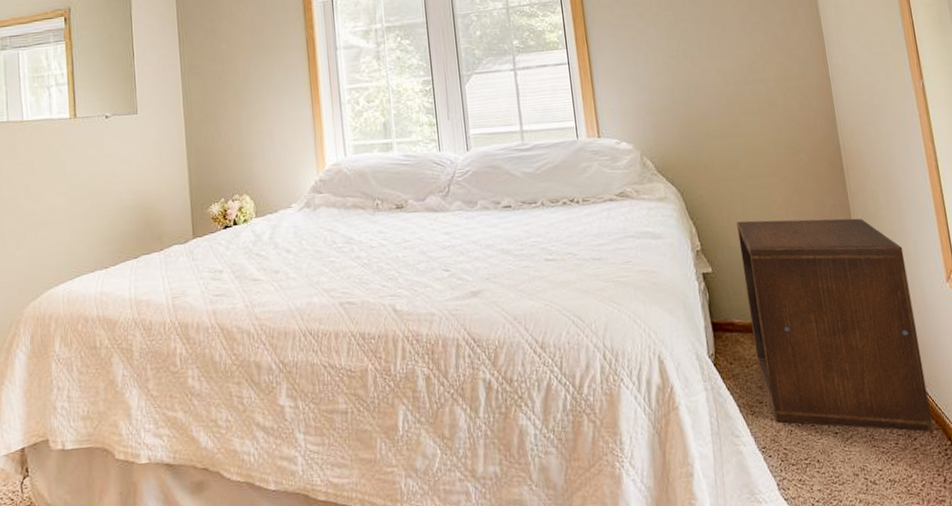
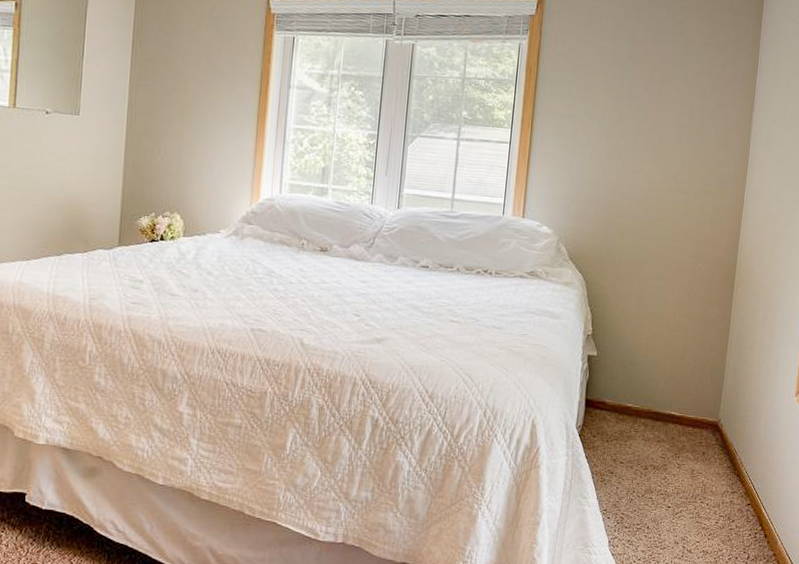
nightstand: present [736,218,933,432] -> none [616,315,766,518]

